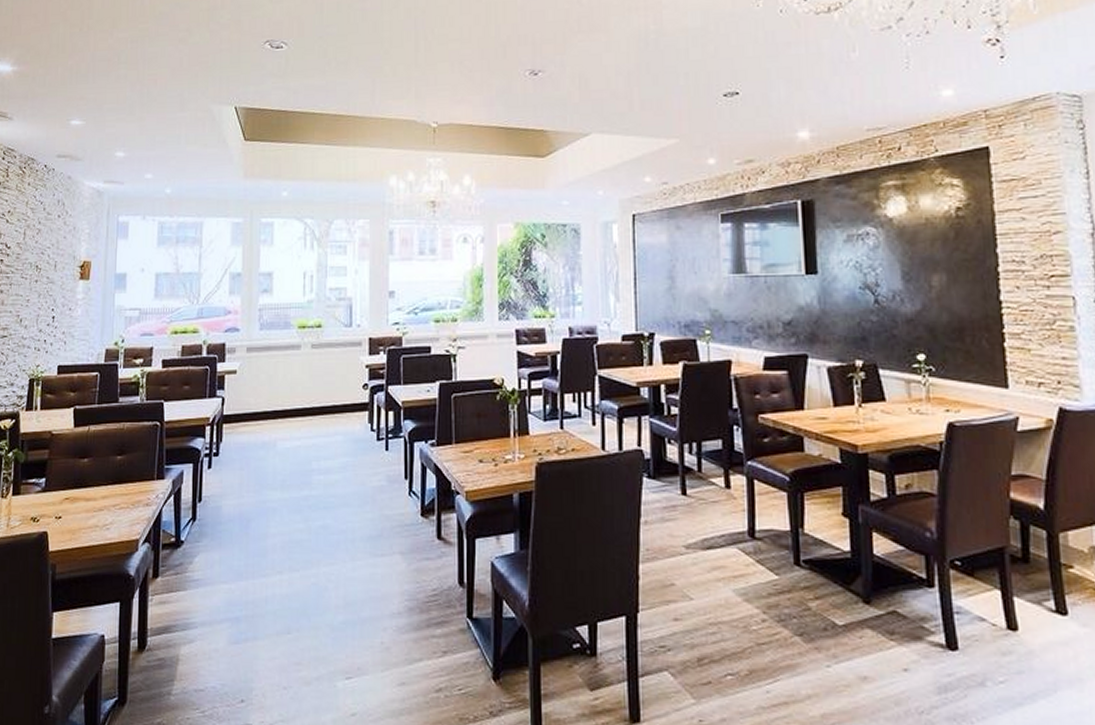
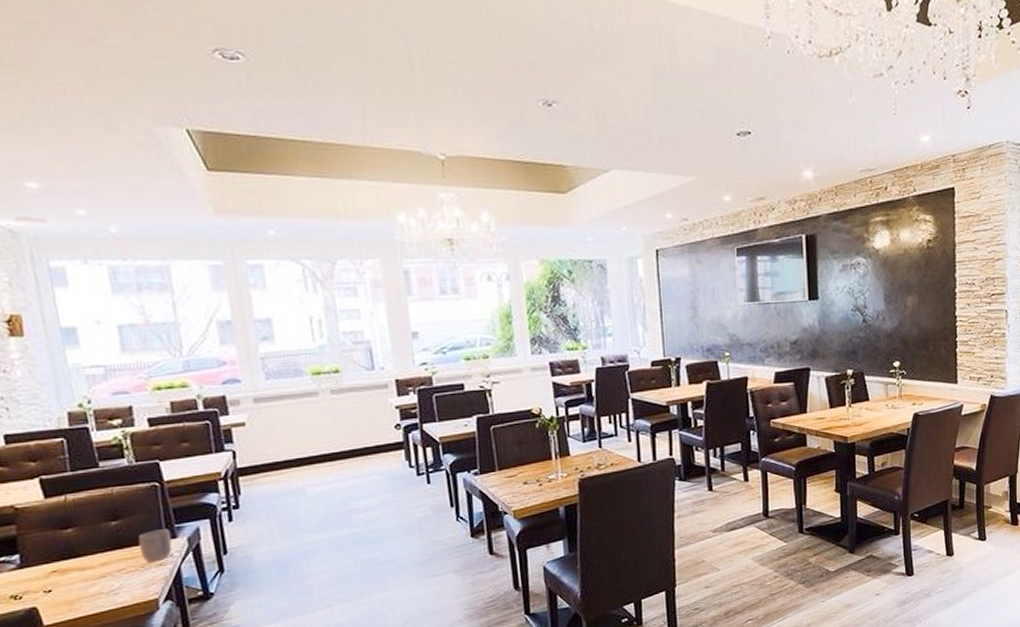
cup: none [133,469,161,500] -> present [138,529,173,562]

